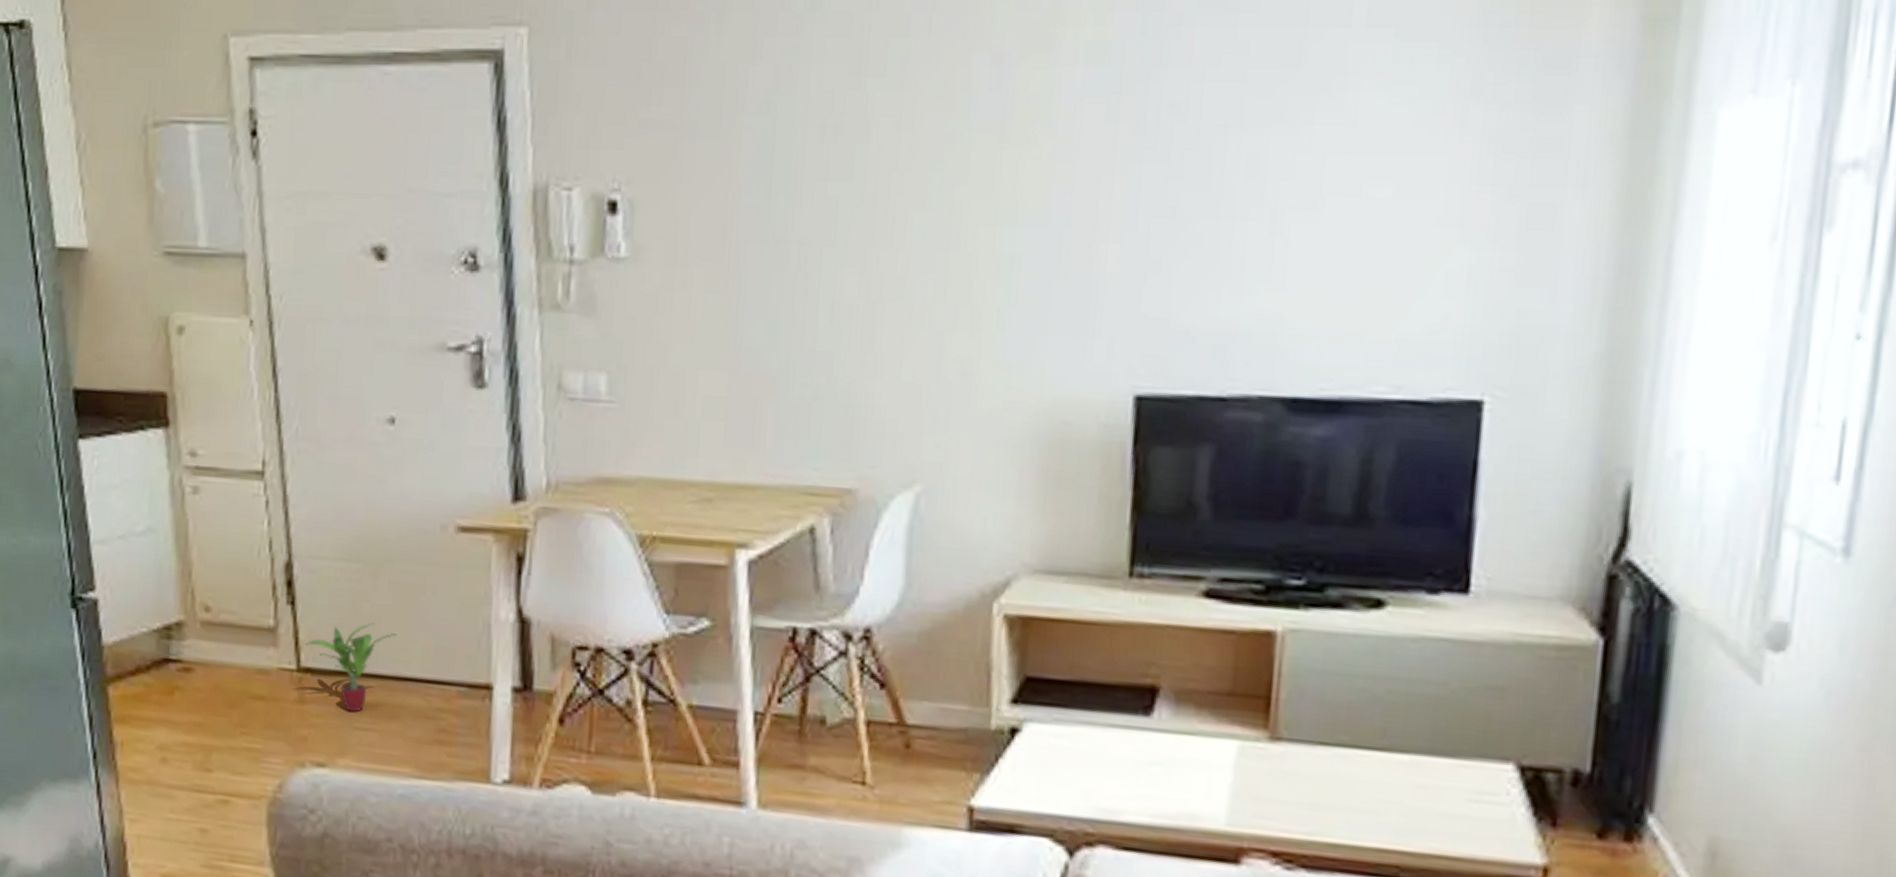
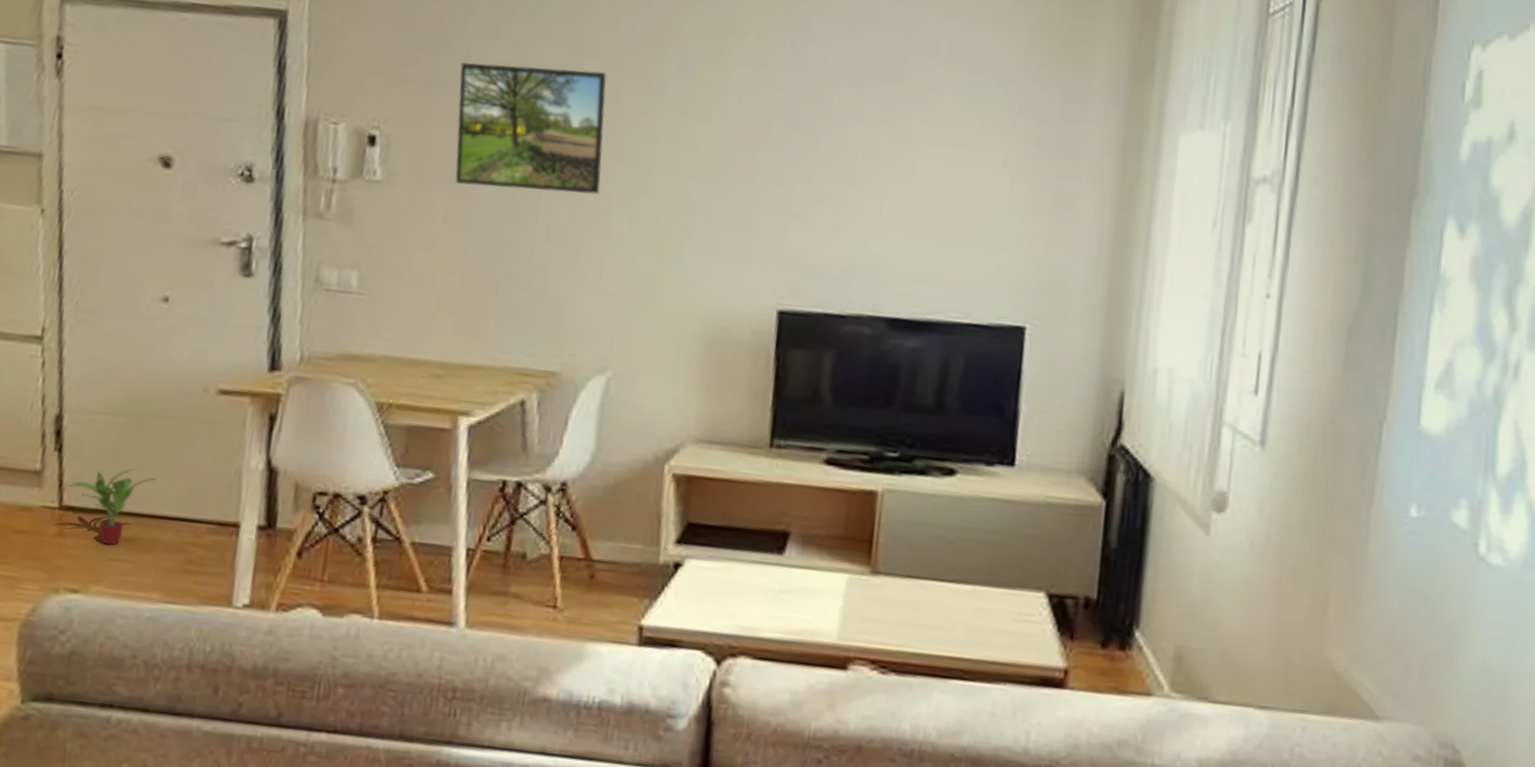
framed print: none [713,91,898,257] -> present [455,62,606,195]

